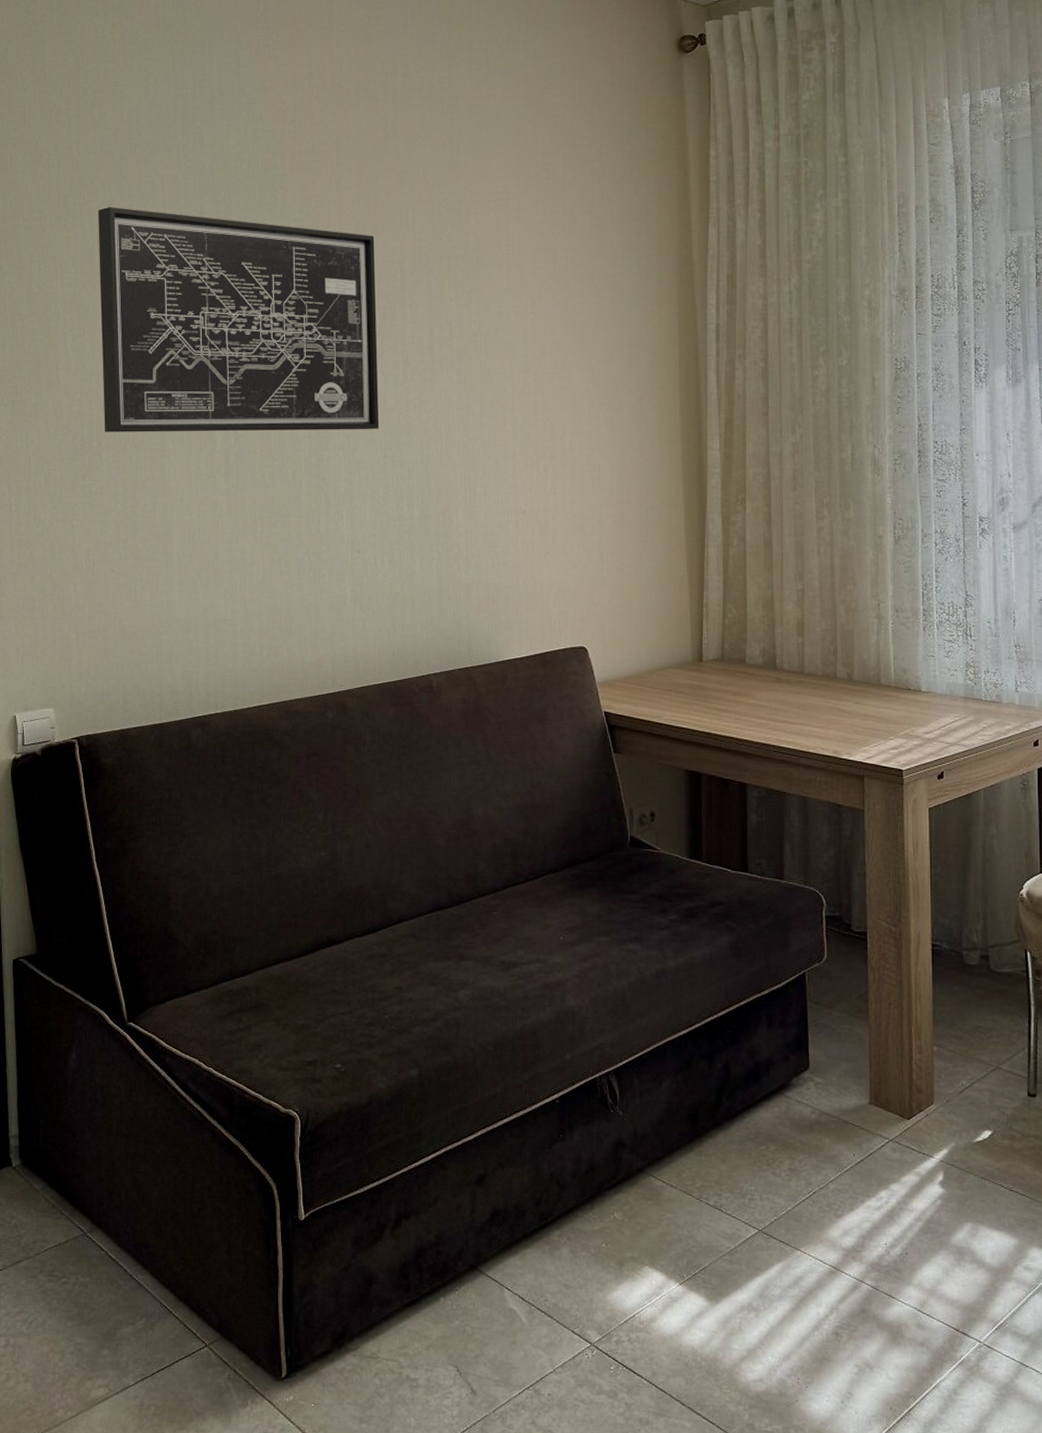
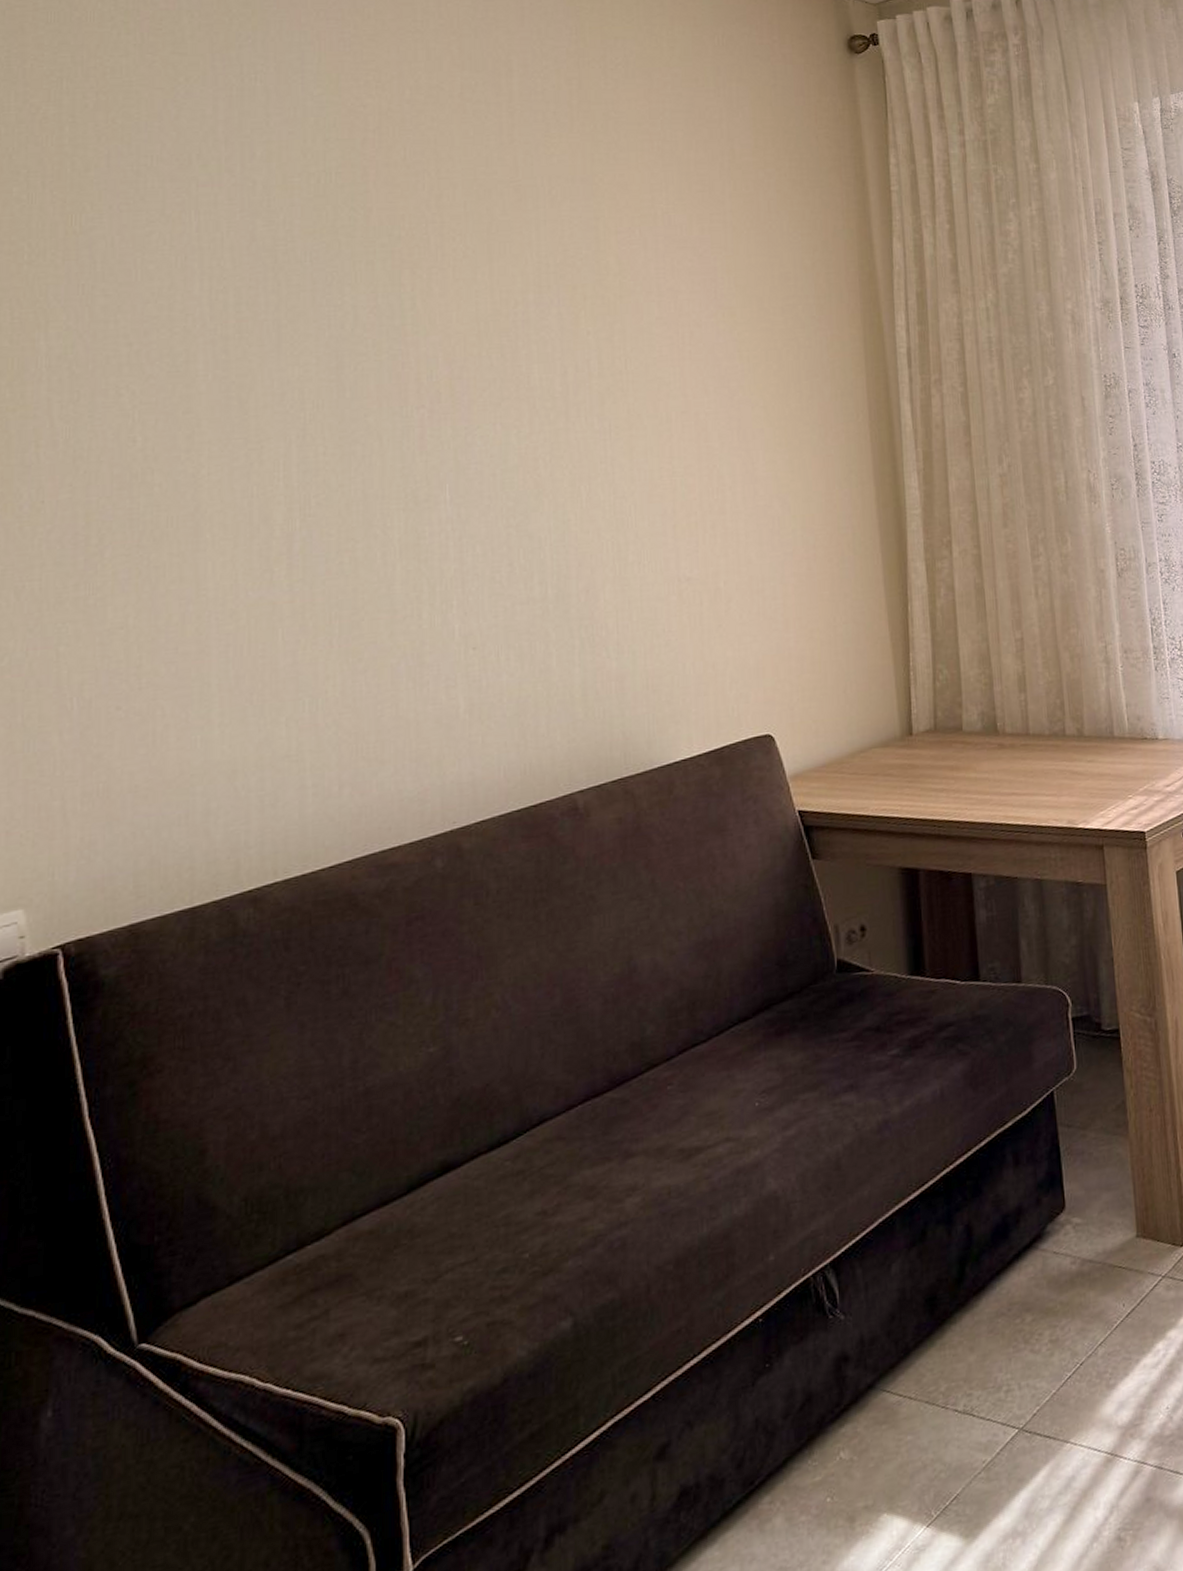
wall art: present [98,207,380,433] -> none [101,235,500,525]

